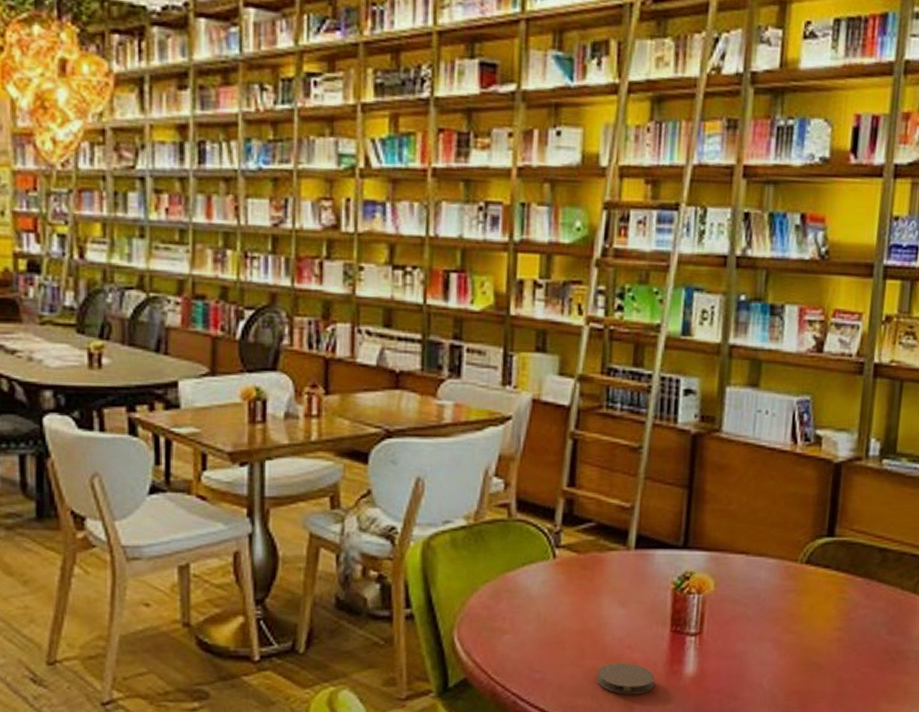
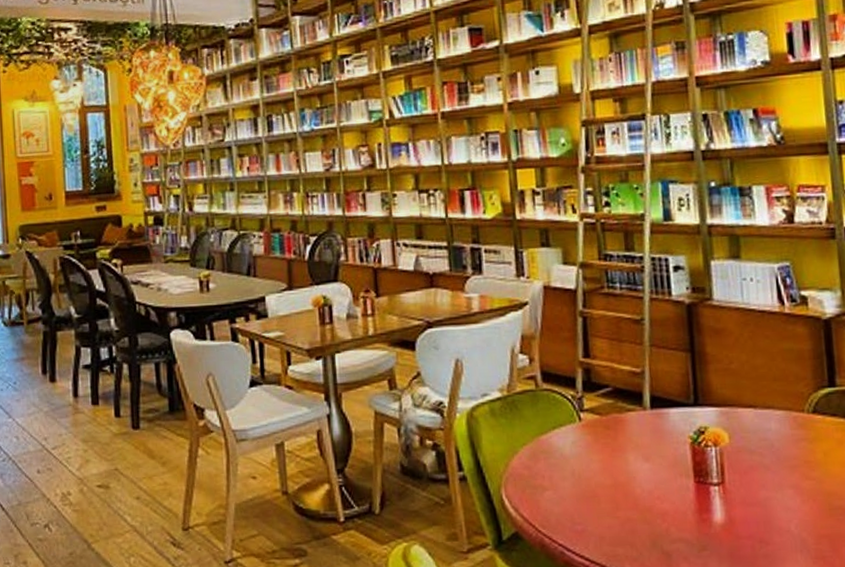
coaster: present [596,662,655,695] -> none [632,512,687,543]

